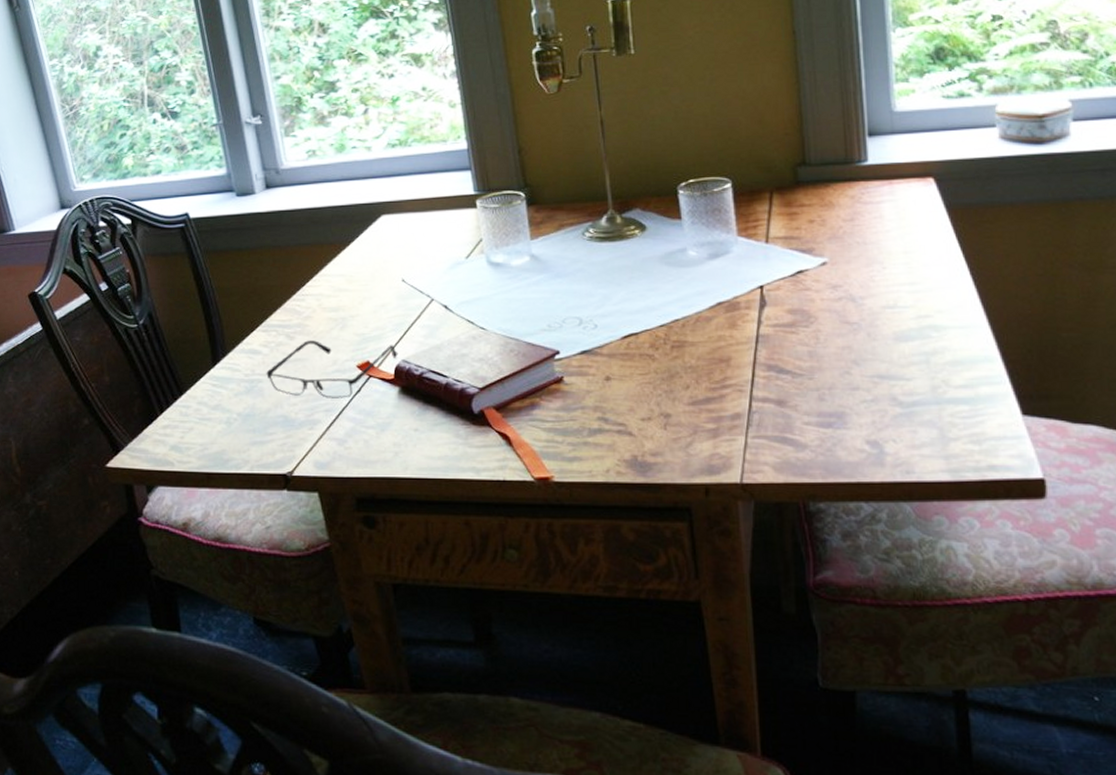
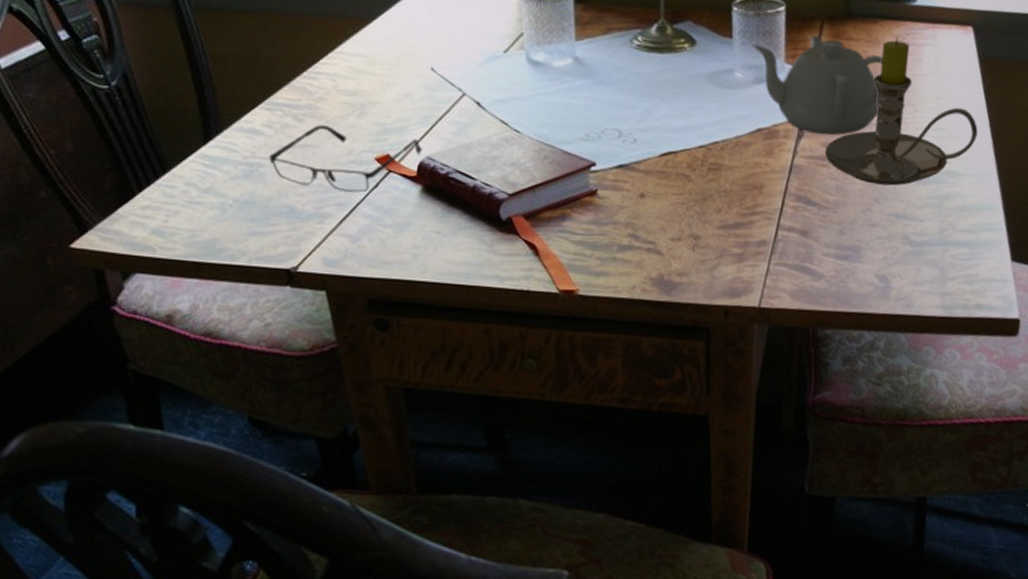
teapot: none [703,207,843,302] -> present [753,36,883,135]
candlestick: none [792,198,958,346] -> present [825,38,978,186]

